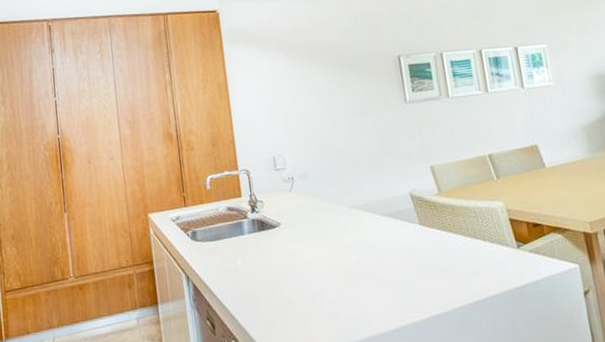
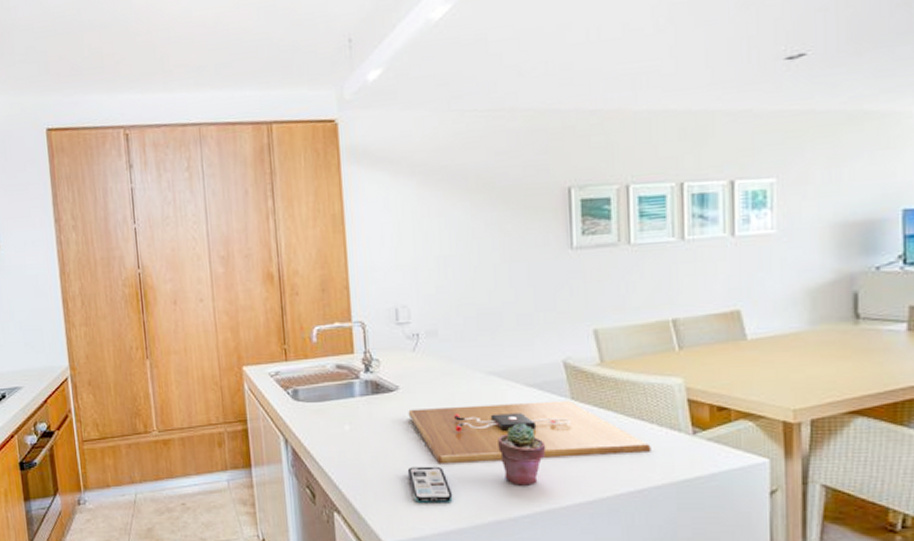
cutting board: none [289,226,488,289] -> present [408,400,651,464]
smartphone: none [292,291,333,326] -> present [407,466,453,504]
potted succulent: none [365,247,405,304] -> present [498,422,546,486]

